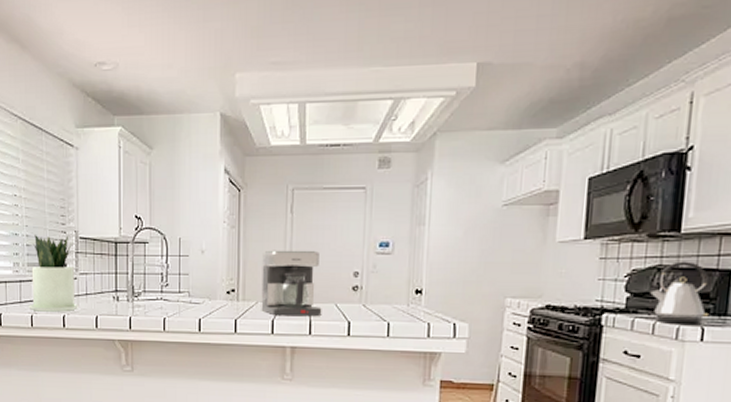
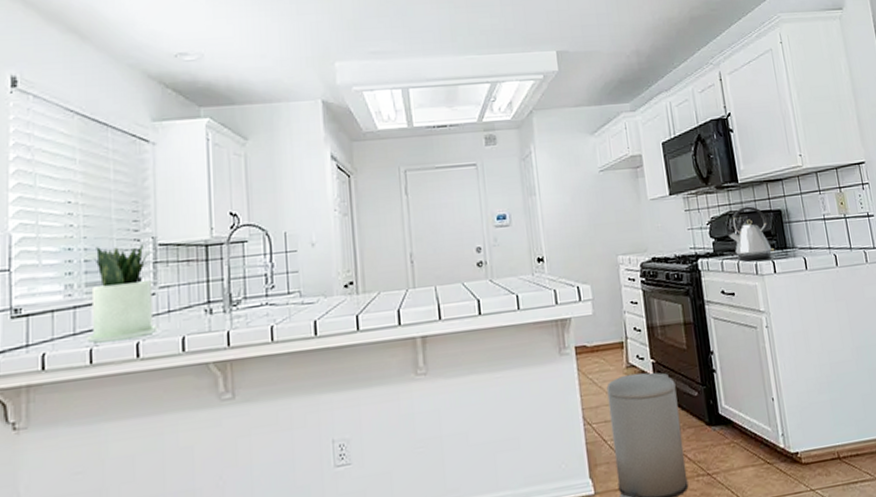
coffee maker: present [261,250,322,317] -> none [380,231,450,305]

